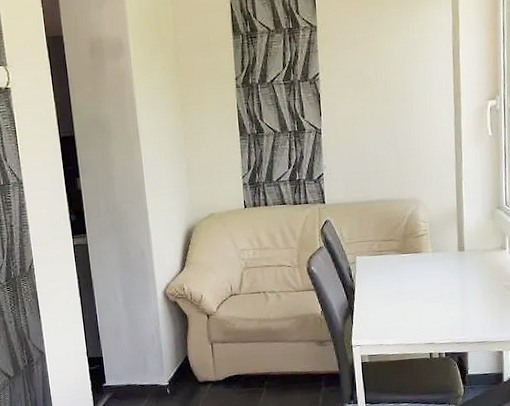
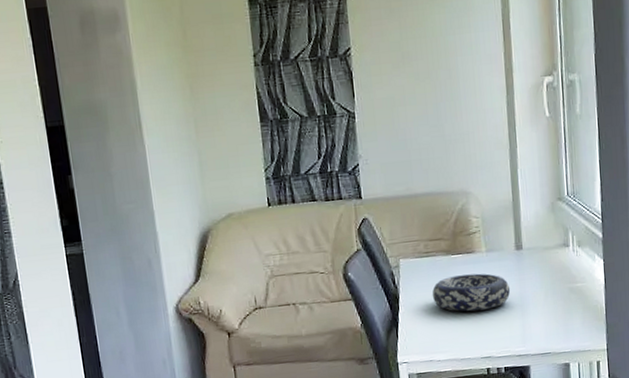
decorative bowl: none [383,270,453,304] -> present [432,273,511,312]

